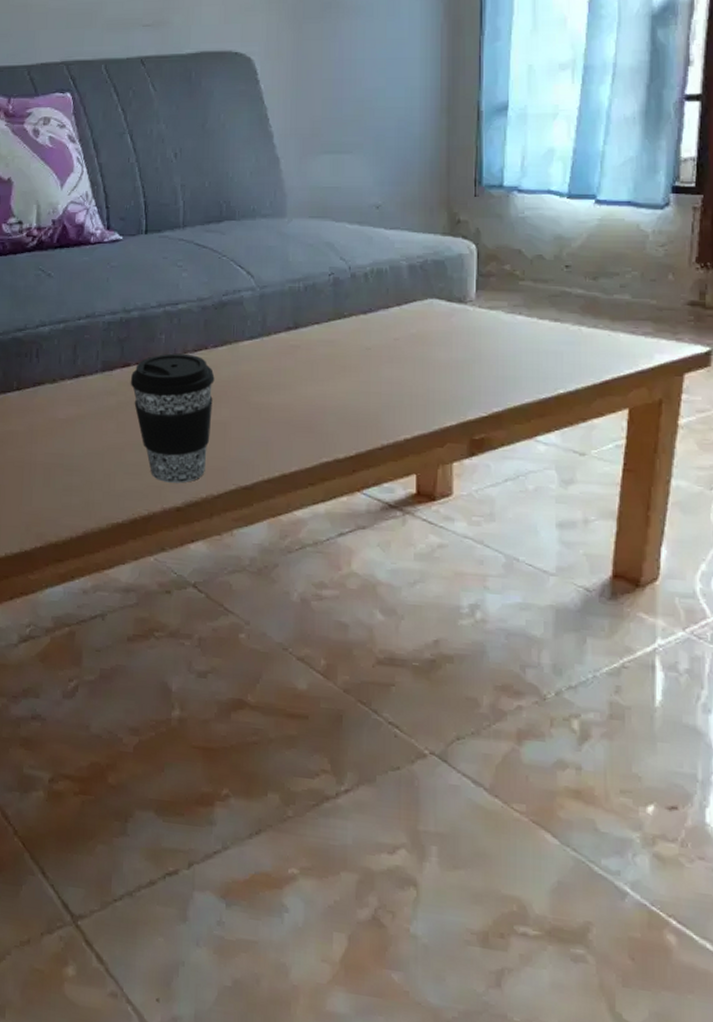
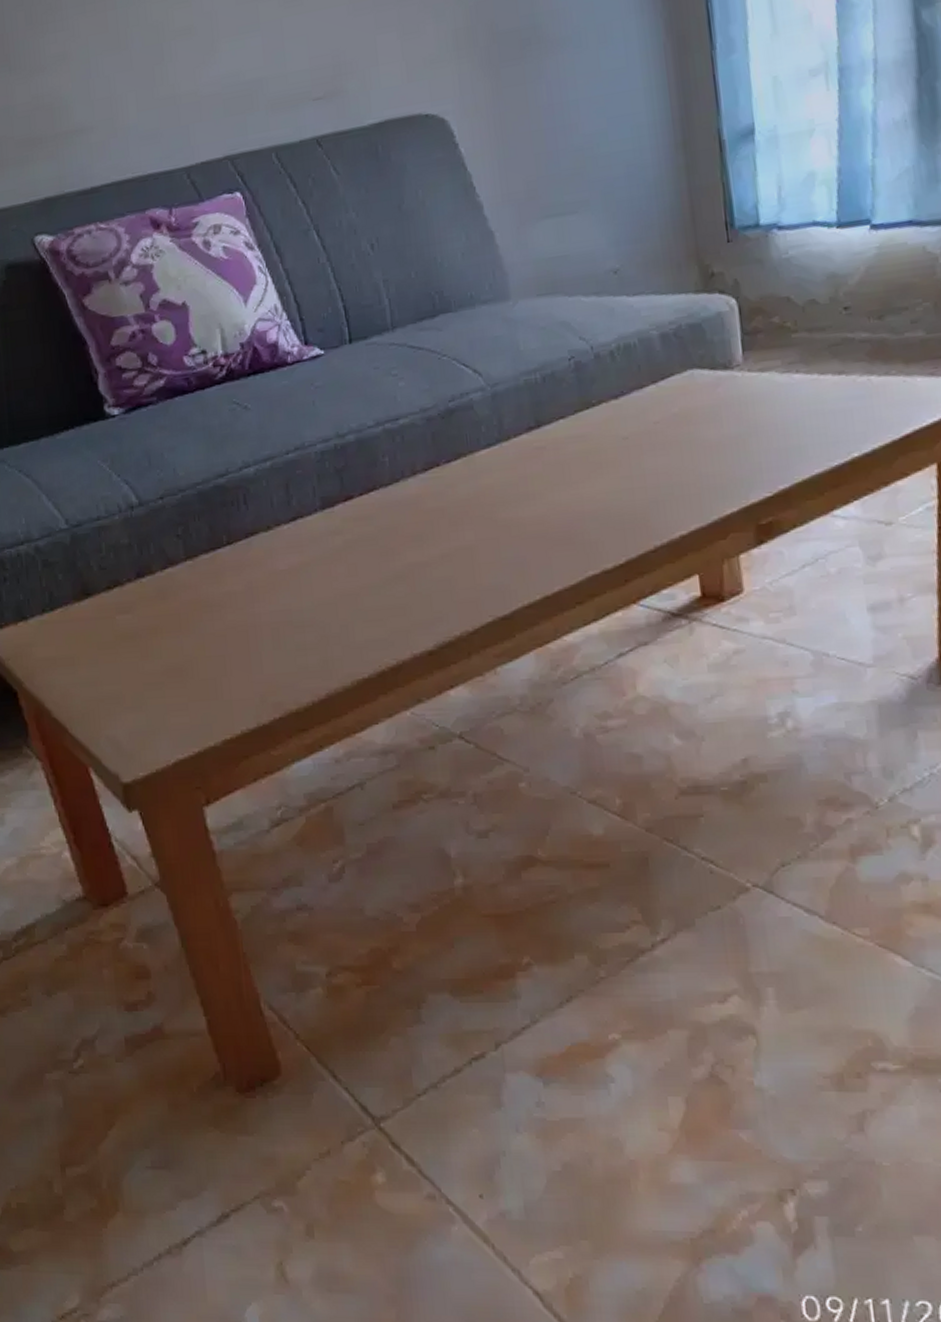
coffee cup: present [130,353,215,483] -> none [355,474,456,625]

